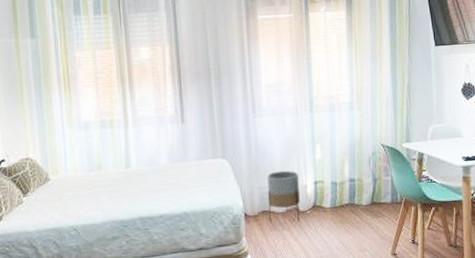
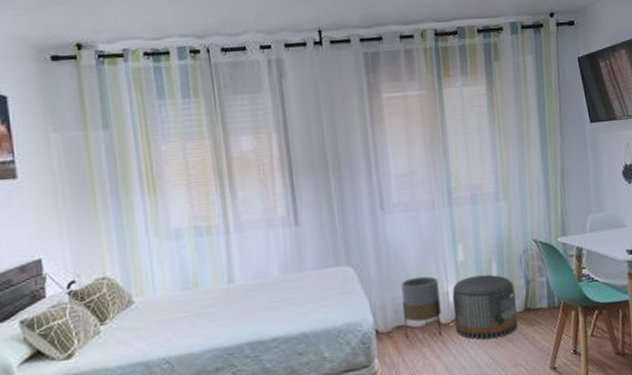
pouf: none [310,172,365,227] -> present [452,274,518,340]

